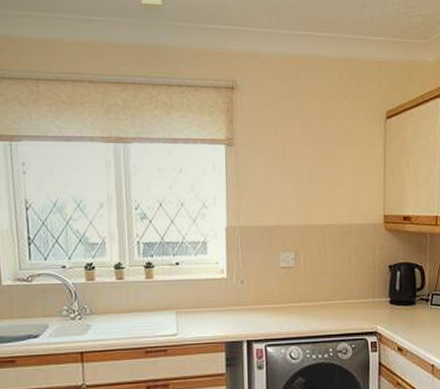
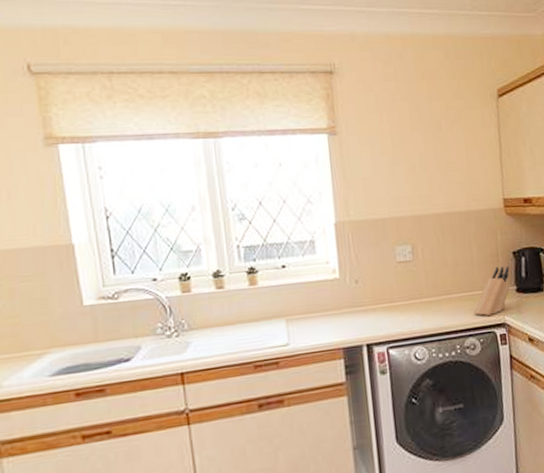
knife block: none [348,278,385,323] -> present [473,266,510,316]

